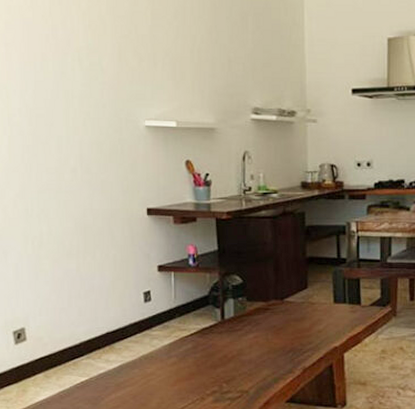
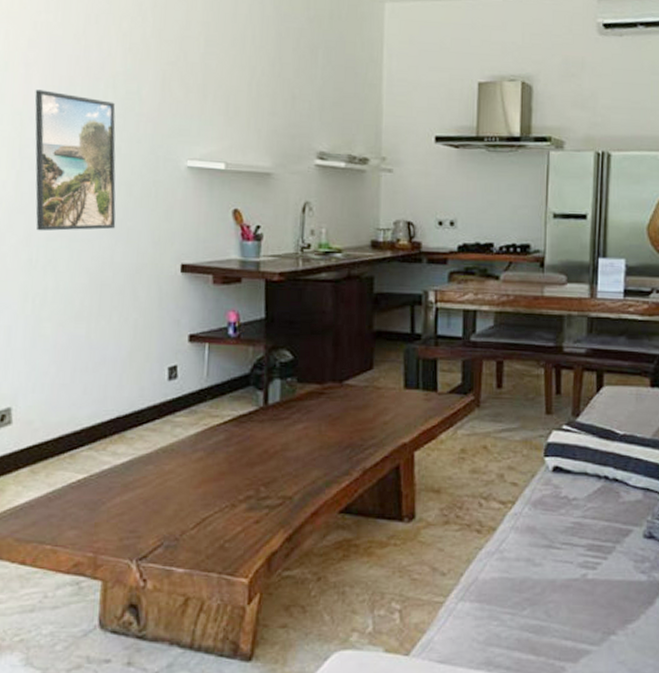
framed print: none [15,66,92,186] -> present [34,90,116,231]

